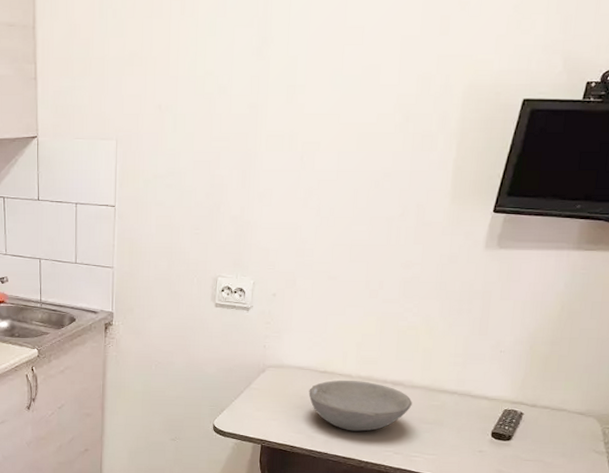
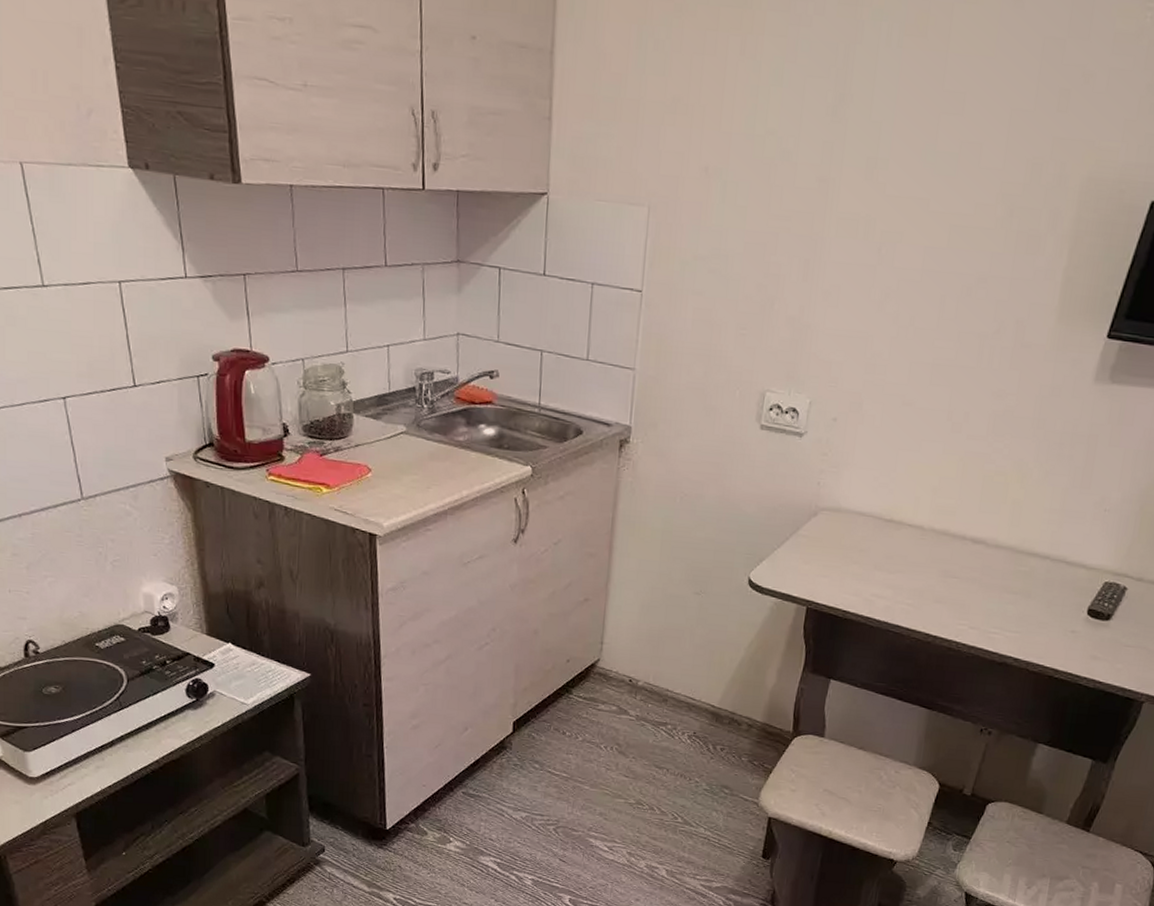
bowl: present [308,380,412,432] -> none [869,532,995,598]

